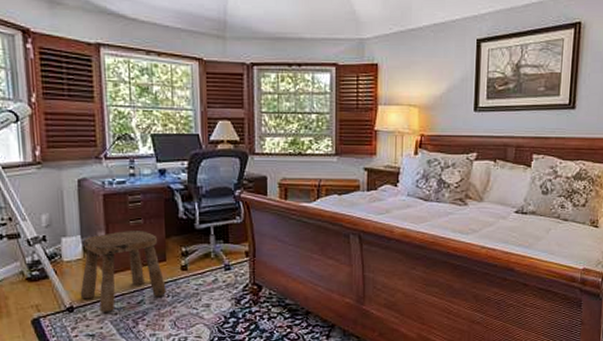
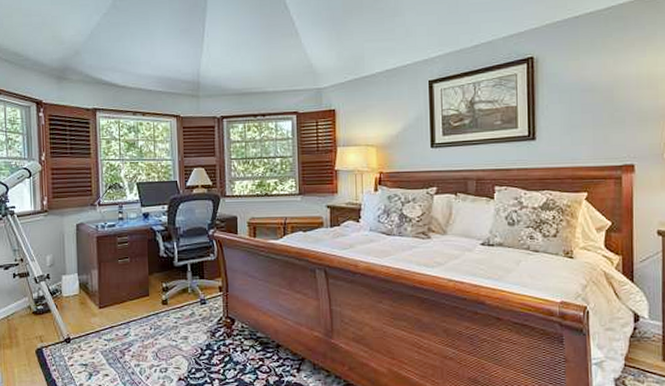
stool: present [80,231,166,312] -> none [76,268,149,343]

